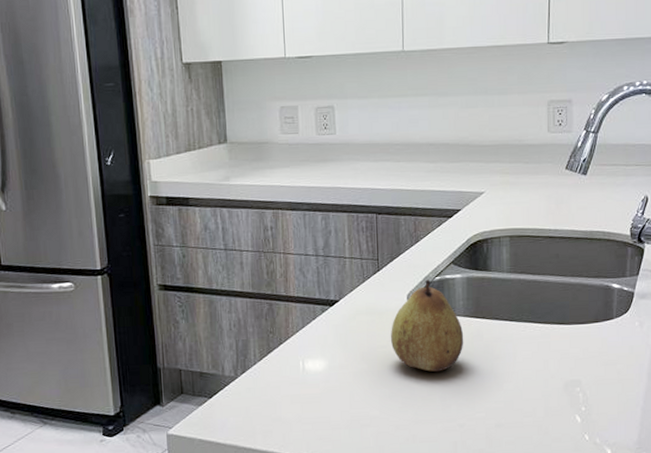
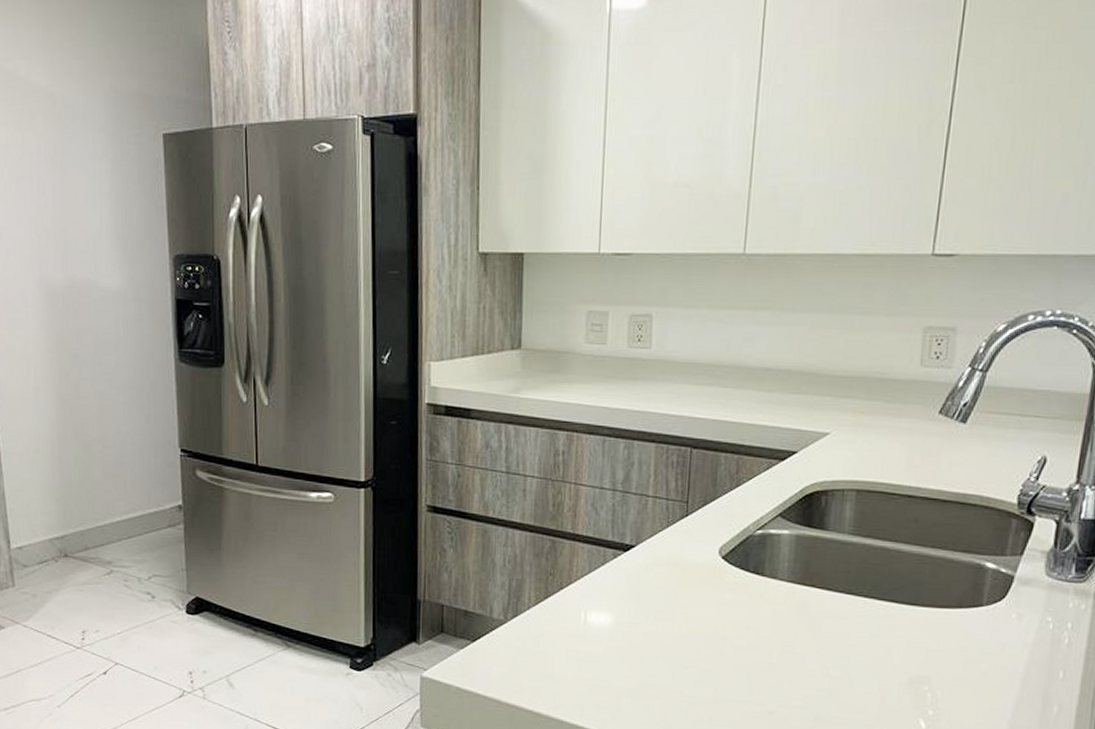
fruit: present [390,279,464,372] -> none [693,531,786,645]

